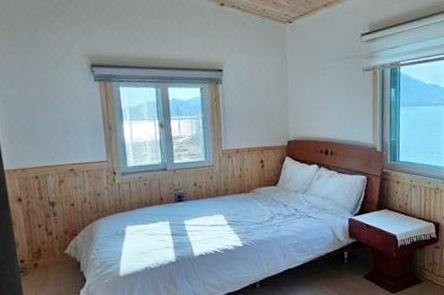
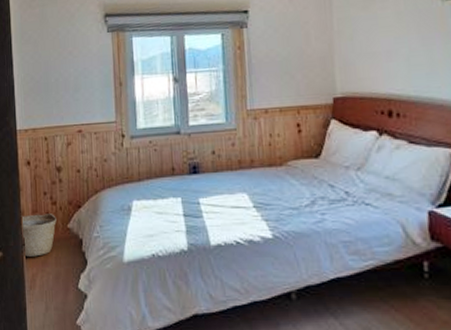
basket: none [17,243,53,282] -> present [22,214,57,257]

